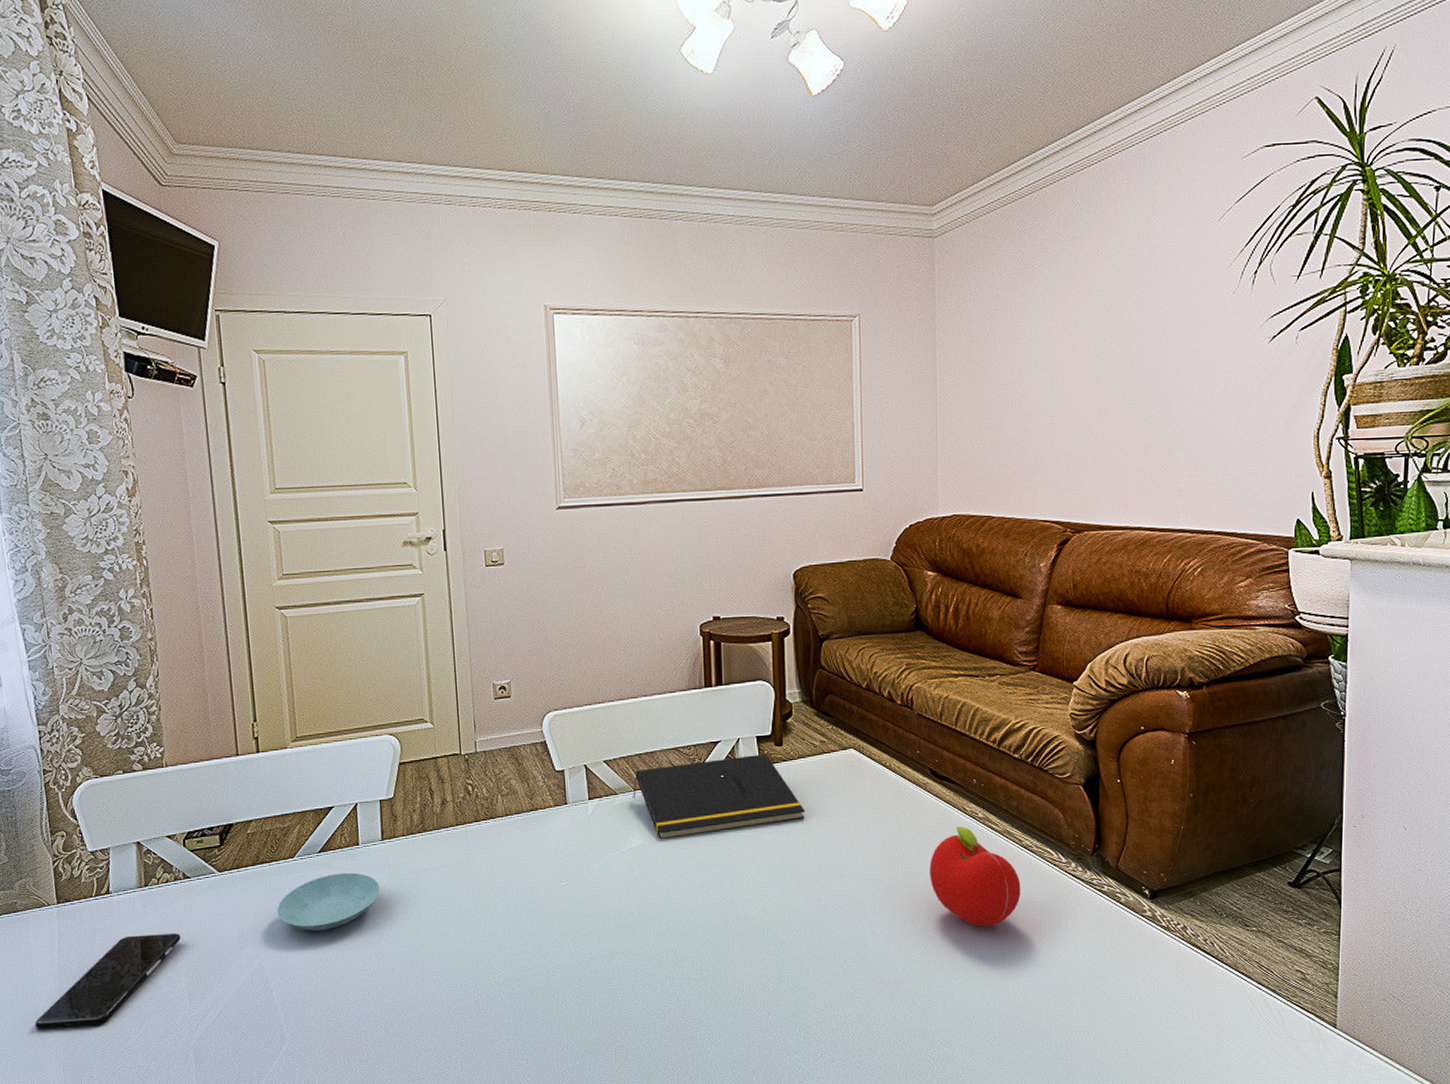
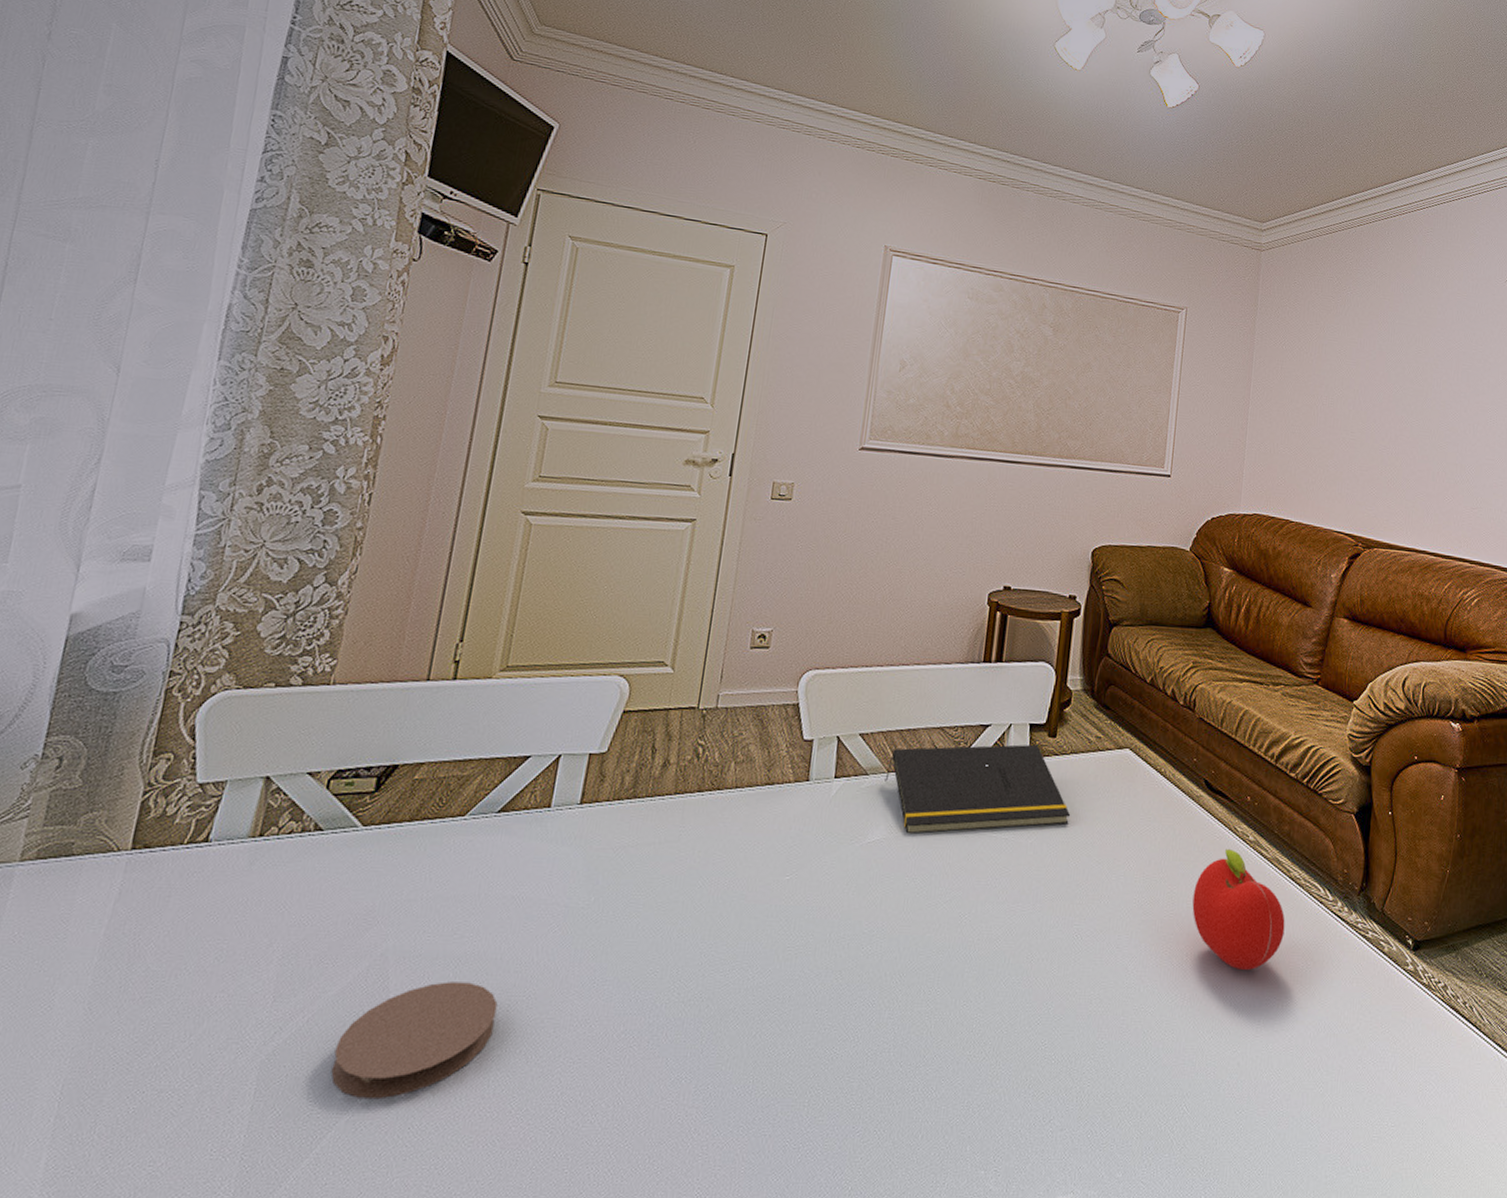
smartphone: present [35,932,181,1030] -> none [41,901,288,1028]
coaster: none [243,980,357,1065] -> present [331,982,498,1098]
saucer: present [277,872,380,931] -> none [424,840,564,915]

